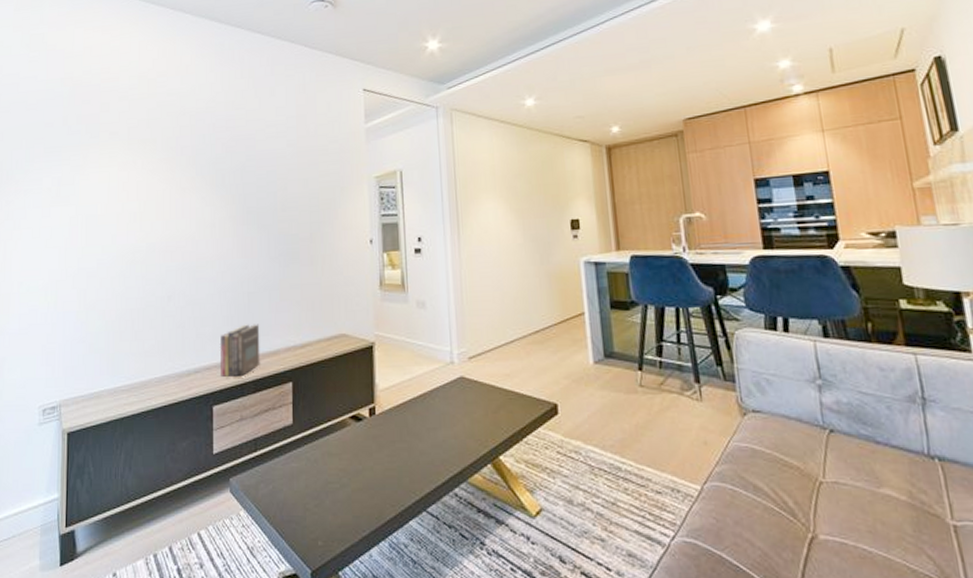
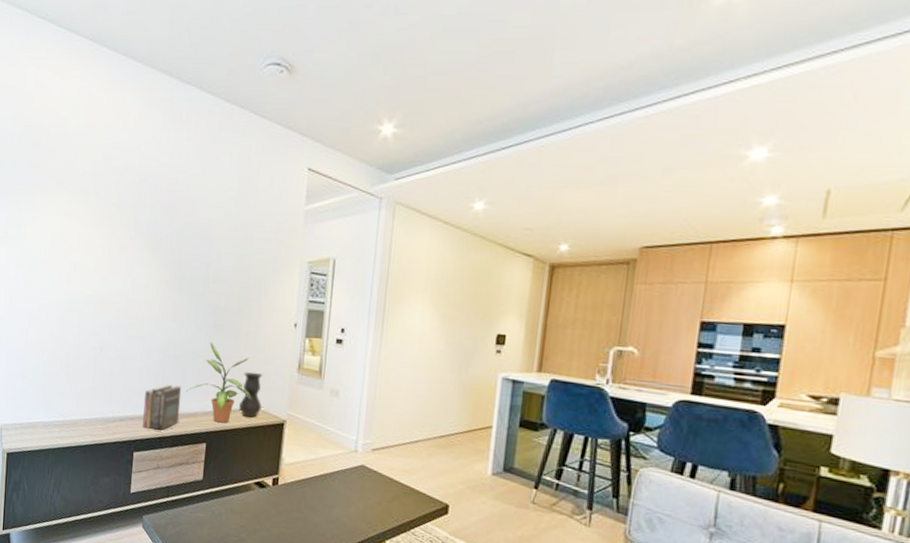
potted plant: none [265,272,337,357] -> present [186,342,253,423]
vase: none [323,297,347,346] -> present [239,372,263,418]

